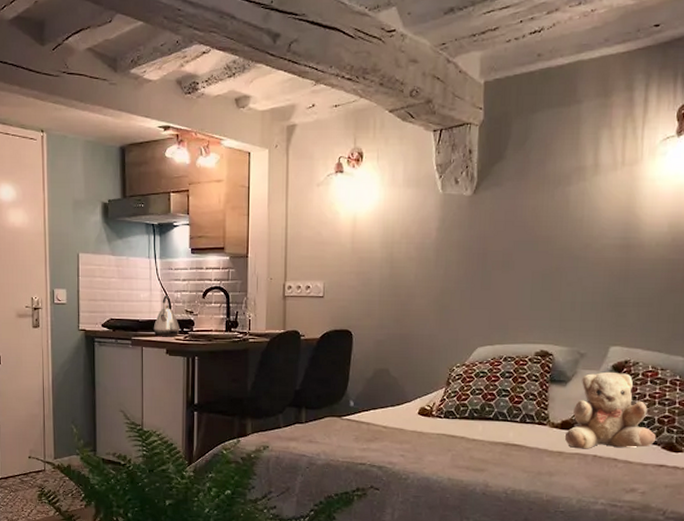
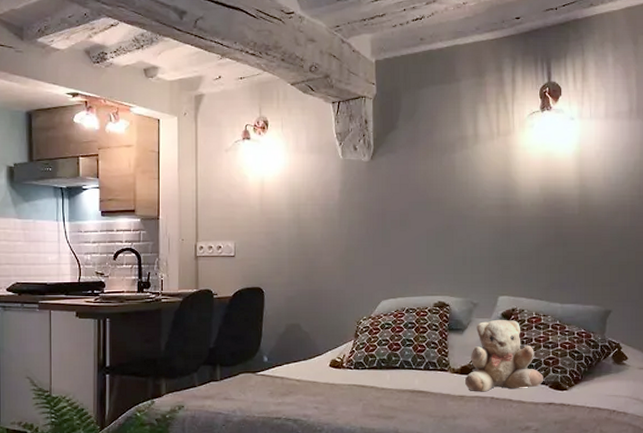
kettle: present [153,295,179,337] -> none [62,257,90,300]

